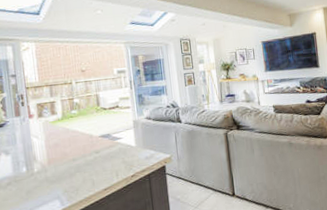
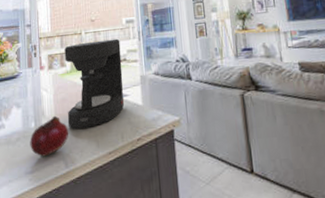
fruit: none [22,160,63,198] -> present [30,115,69,157]
coffee maker: none [54,87,118,171] -> present [64,38,124,130]

